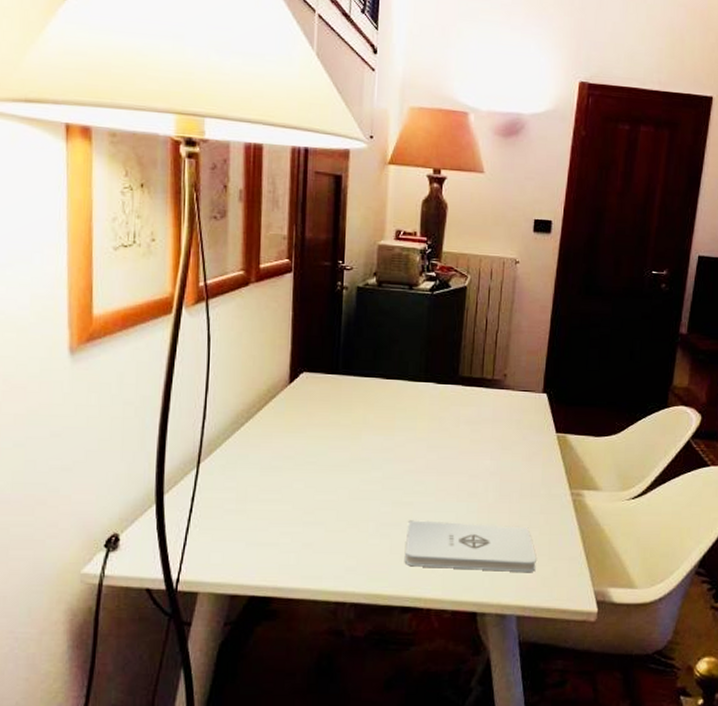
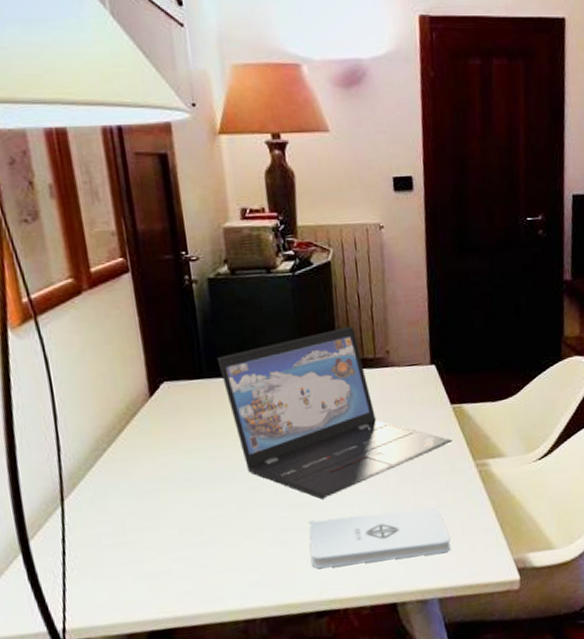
laptop: none [353,347,552,502] -> present [217,326,452,500]

